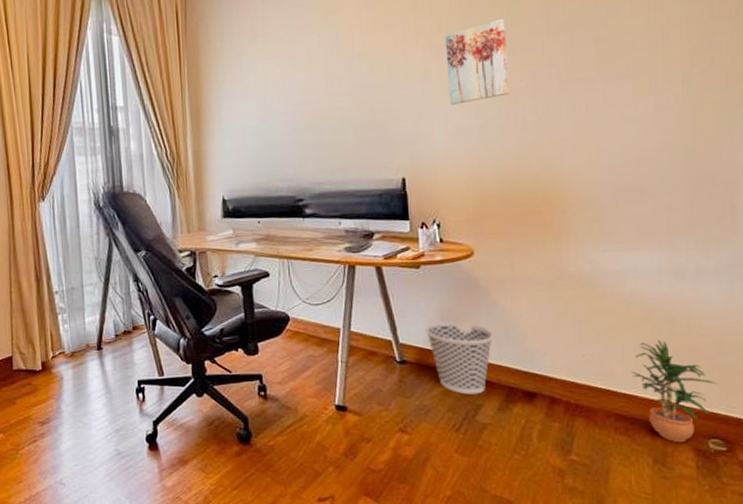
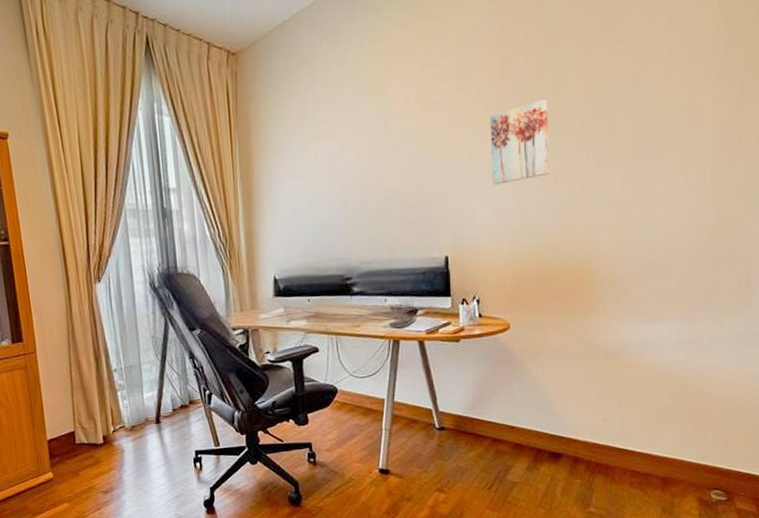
wastebasket: present [425,321,493,395] -> none [463,390,525,457]
potted plant: present [630,339,717,443] -> none [646,403,722,495]

